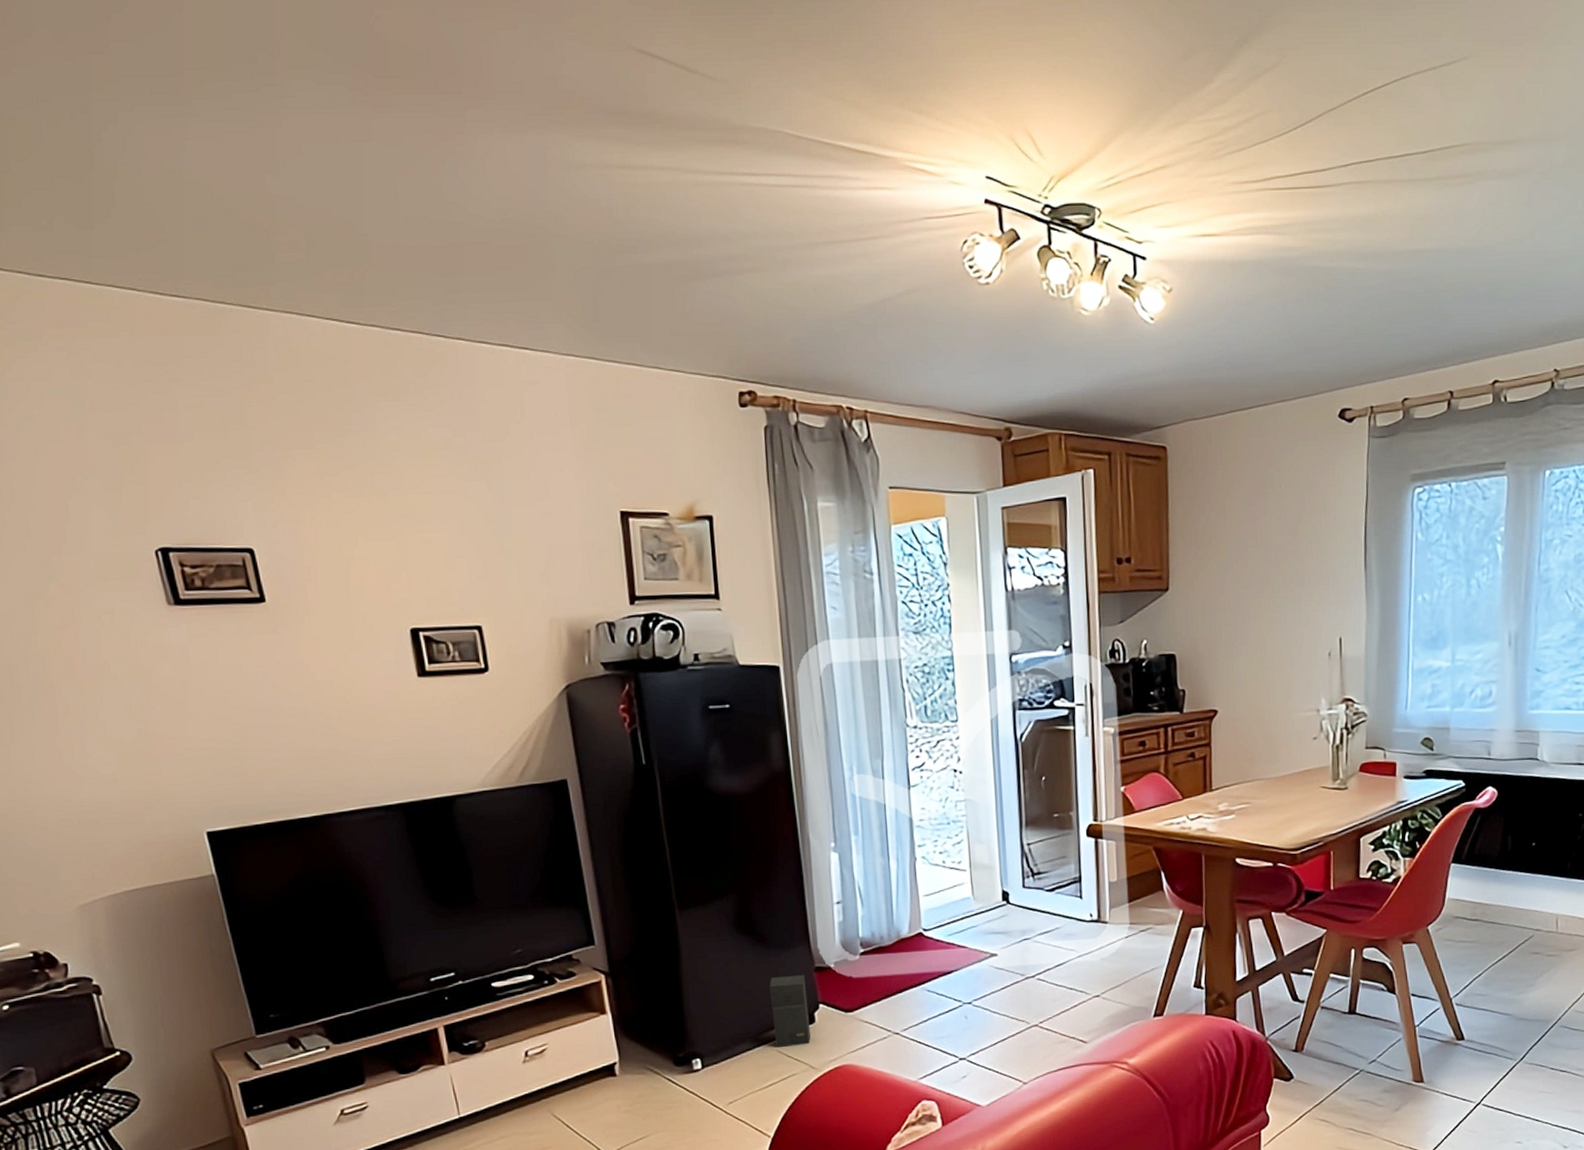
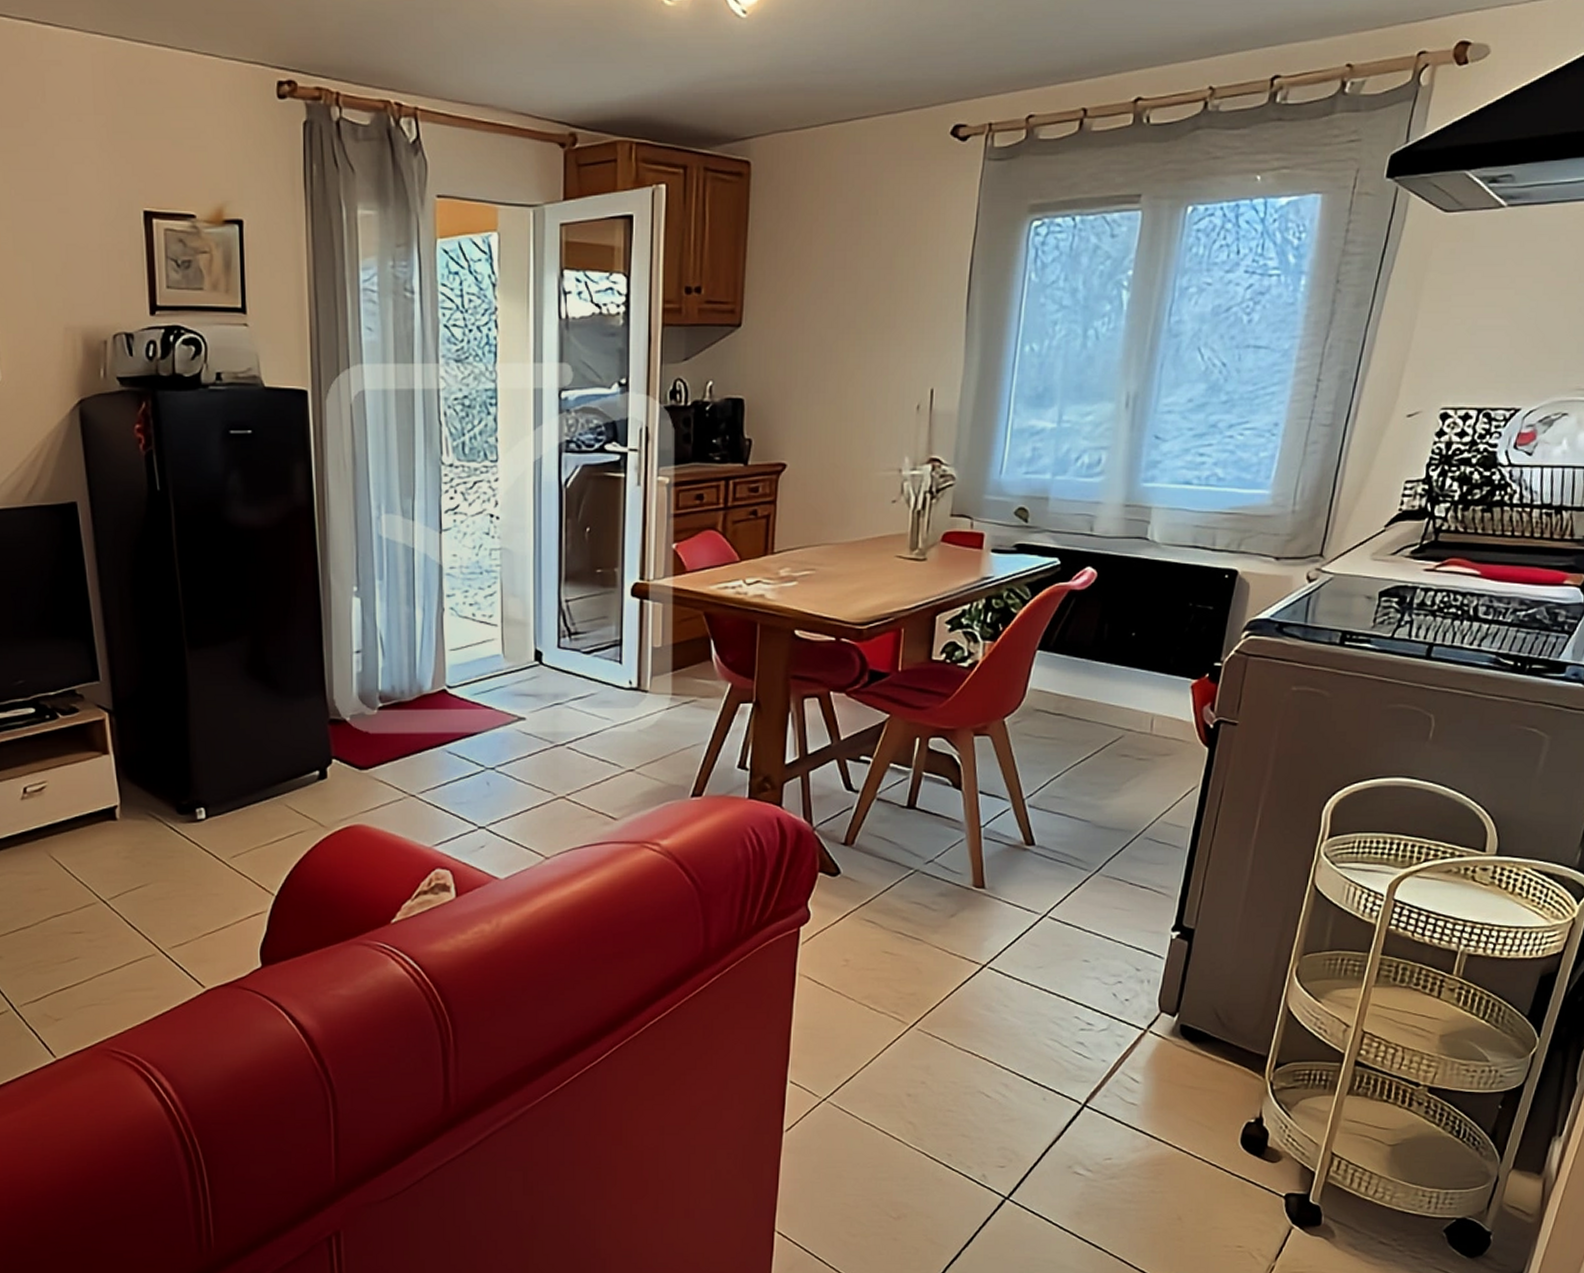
speaker: present [770,975,811,1047] -> none [281,727,321,801]

